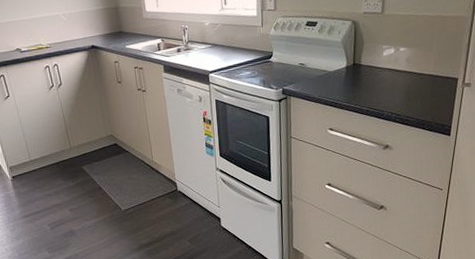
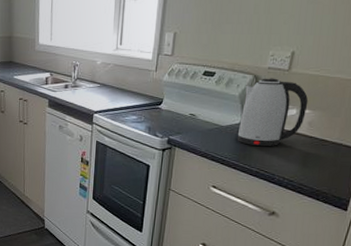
kettle: none [345,21,404,87] -> present [237,78,309,147]

